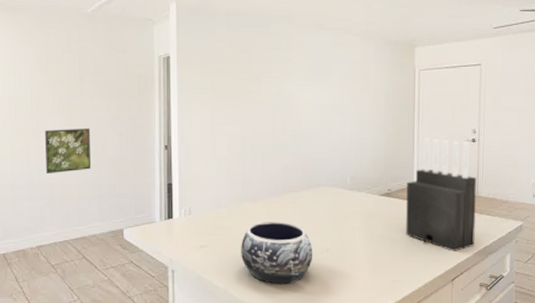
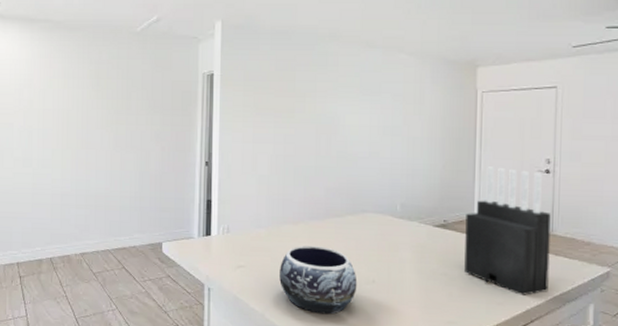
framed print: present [45,128,91,173] -> none [93,141,134,184]

